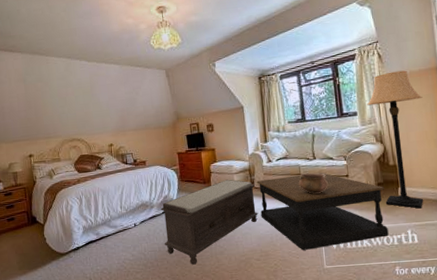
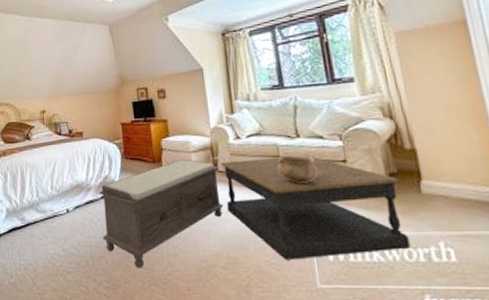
lamp: present [367,70,424,209] -> none [367,24,461,212]

